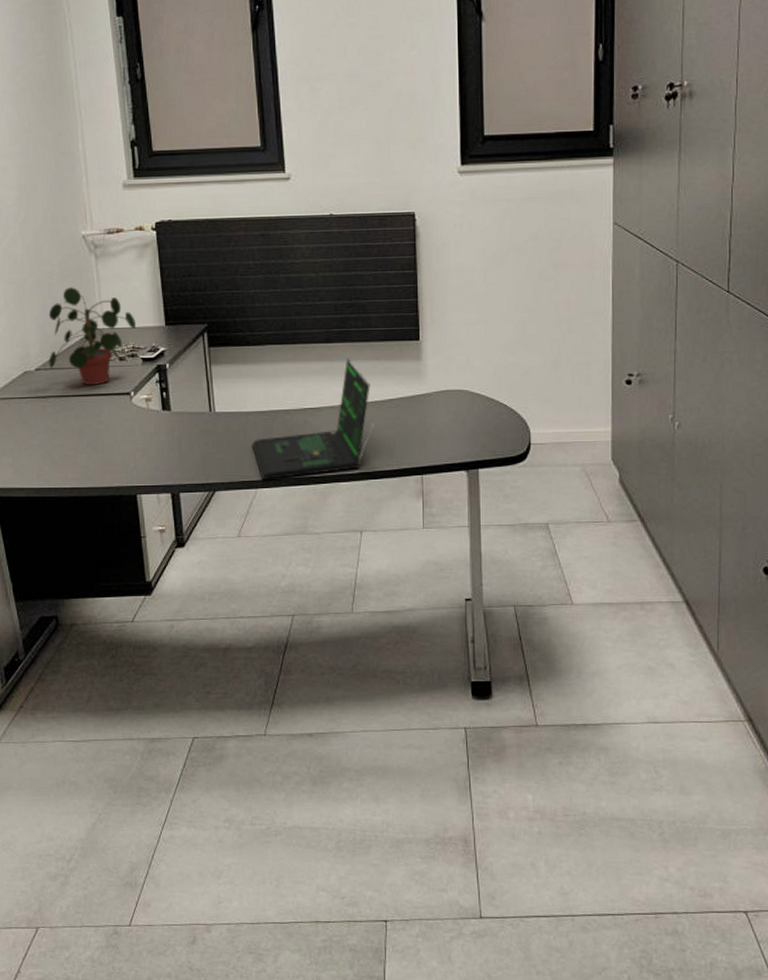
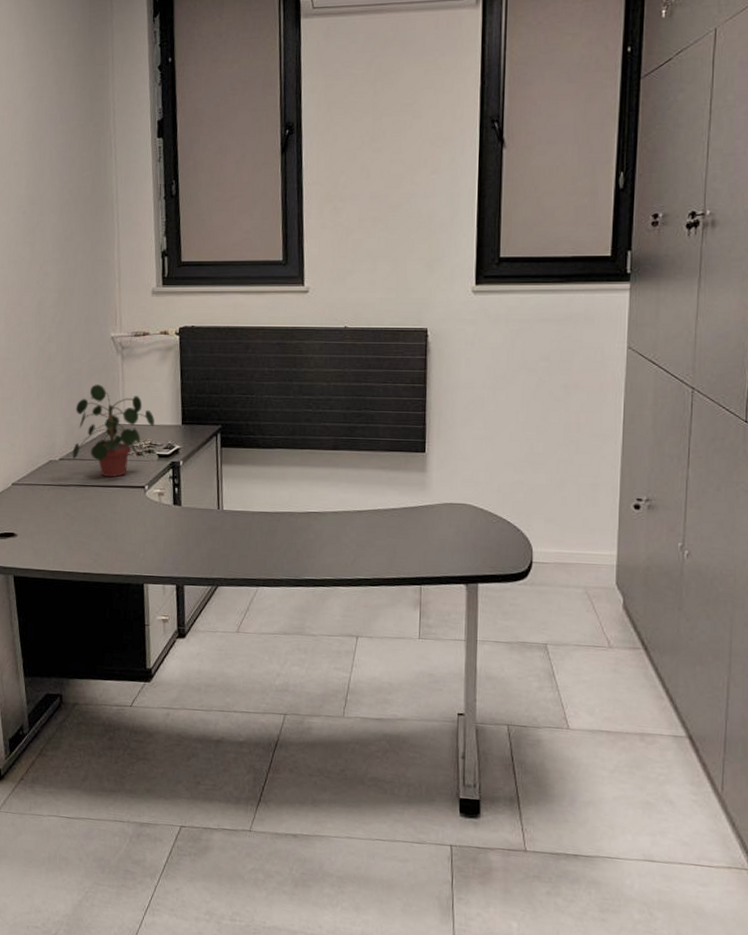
laptop: present [252,358,375,481] -> none [255,466,377,579]

